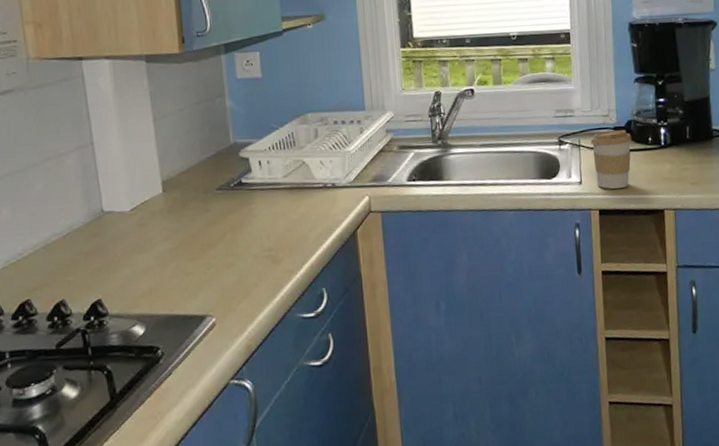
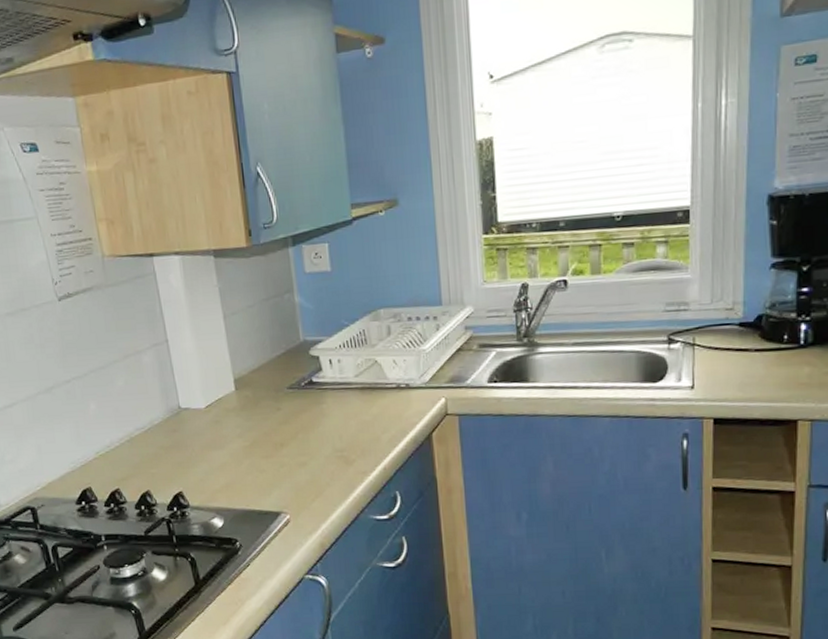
coffee cup: present [590,130,632,190] -> none [708,326,762,396]

